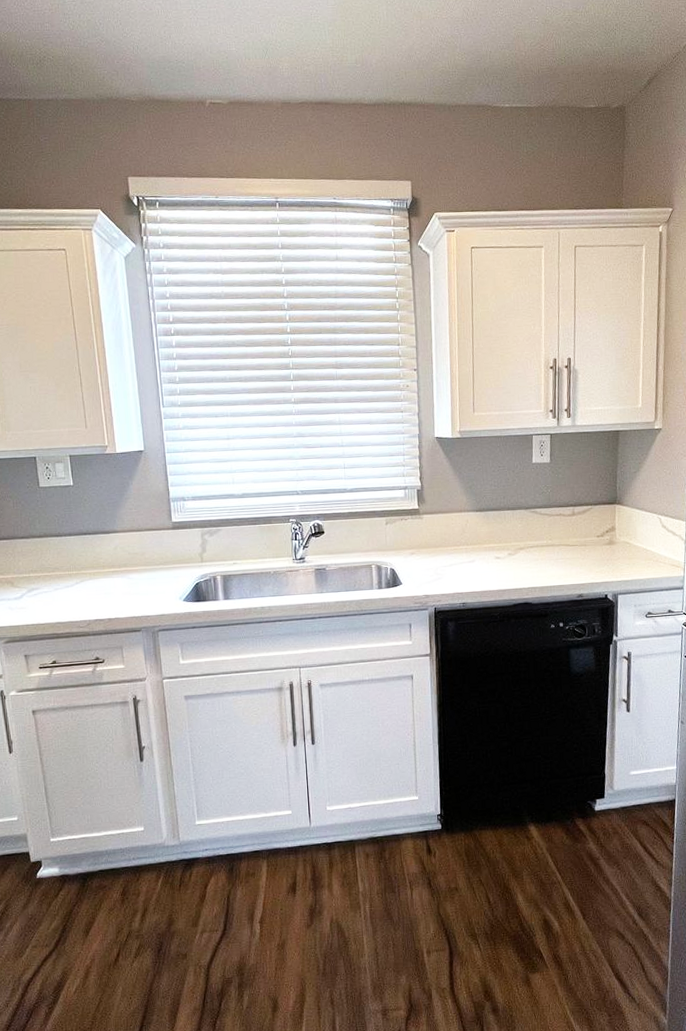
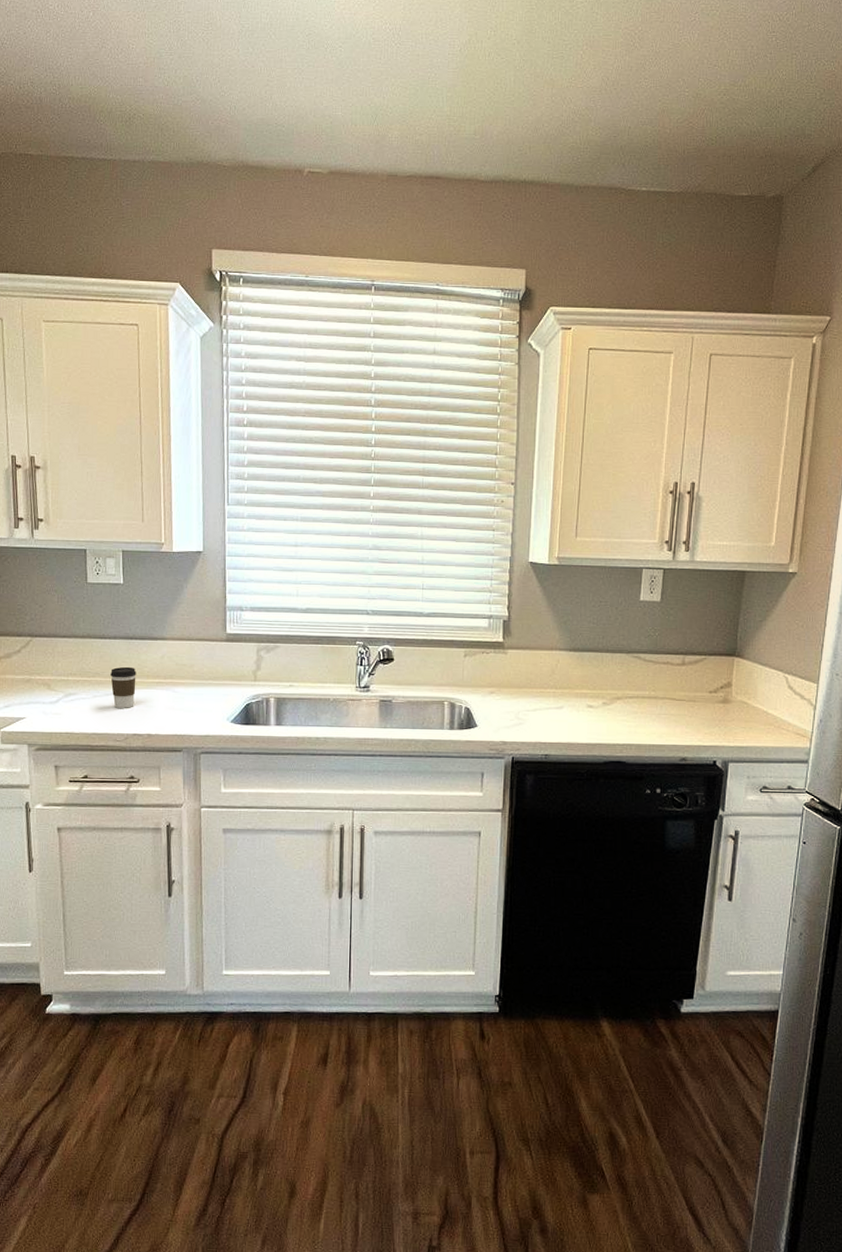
coffee cup: none [69,559,94,598] -> present [110,666,136,708]

